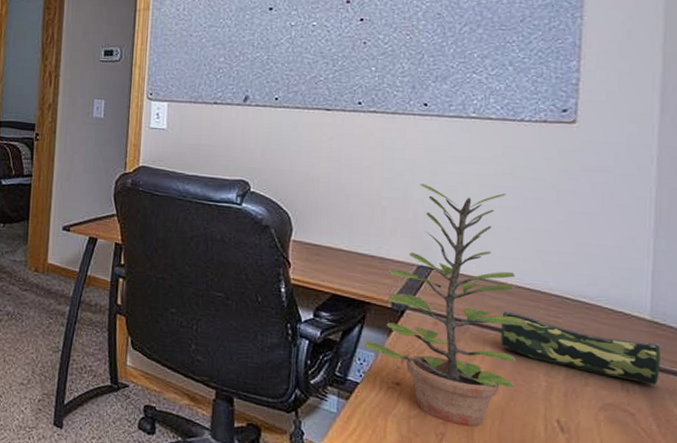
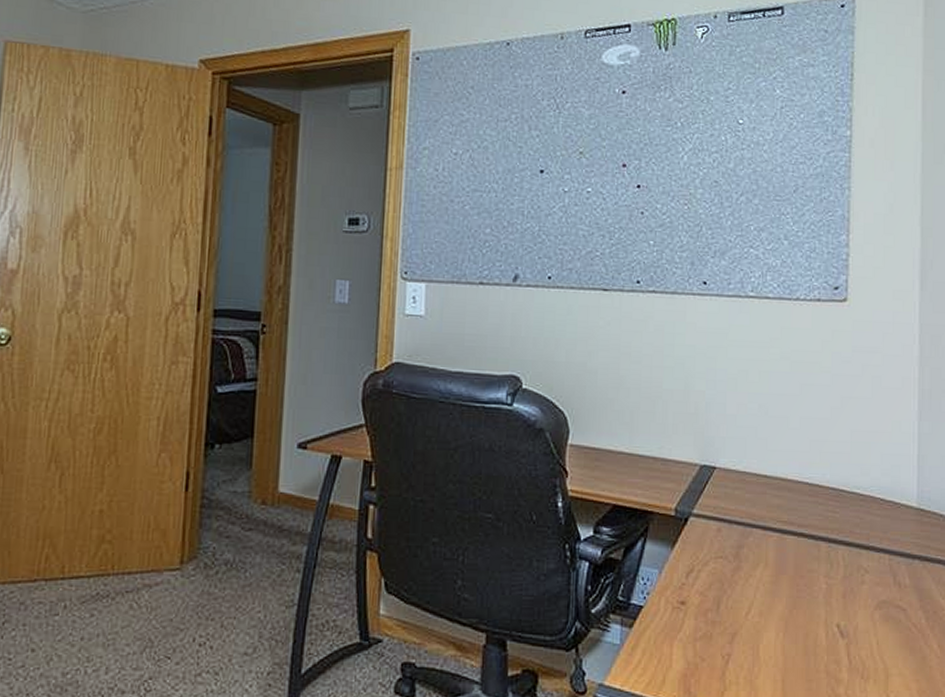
plant: present [363,183,528,427] -> none [647,372,808,643]
pencil case: present [500,311,667,385] -> none [783,509,932,576]

